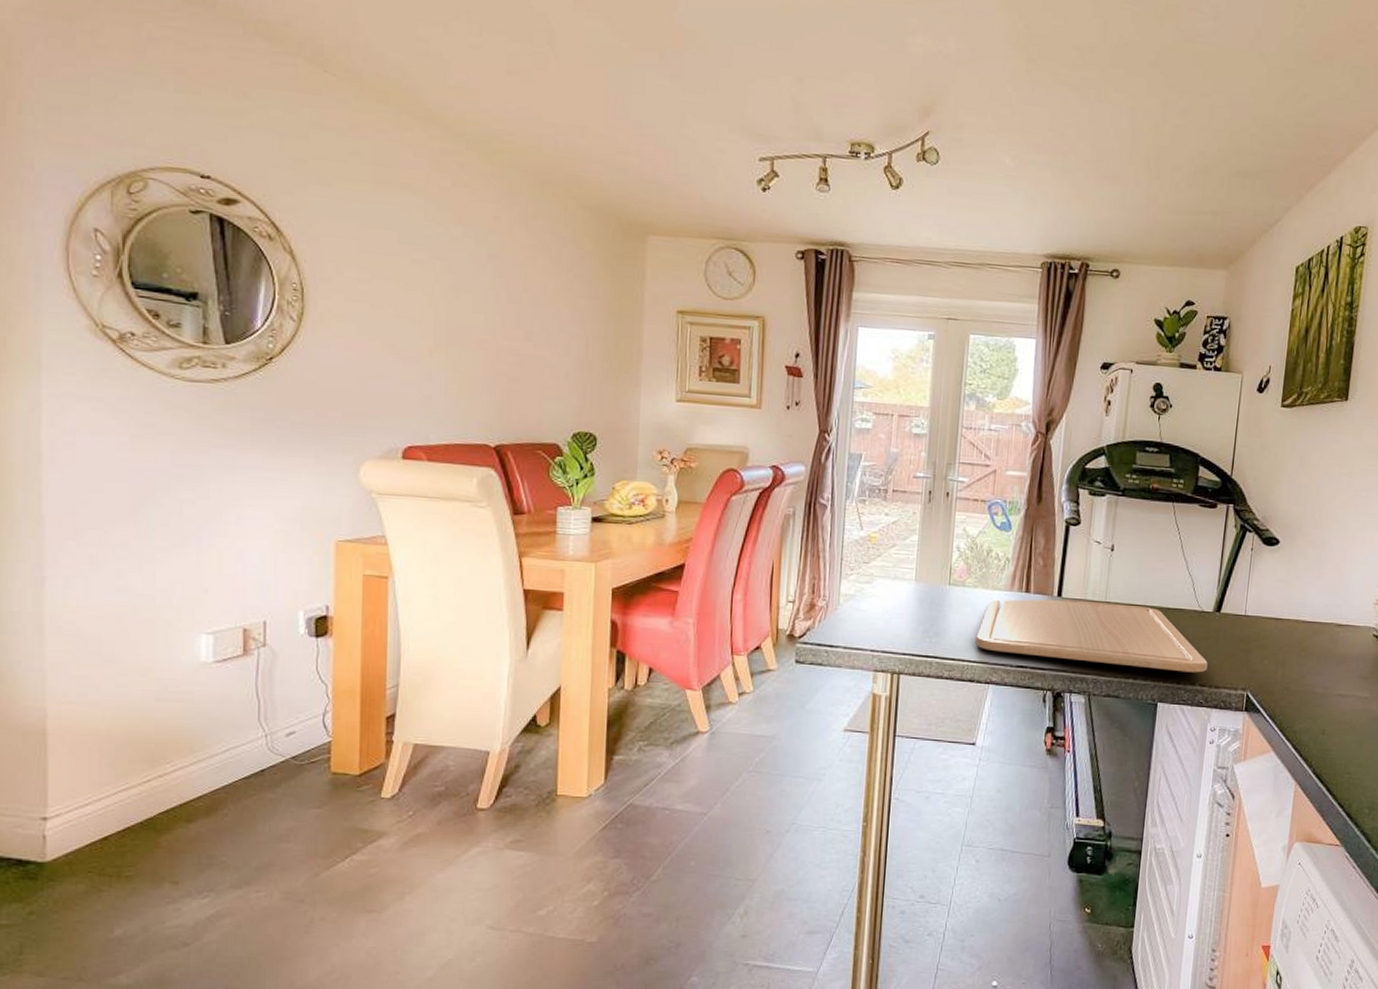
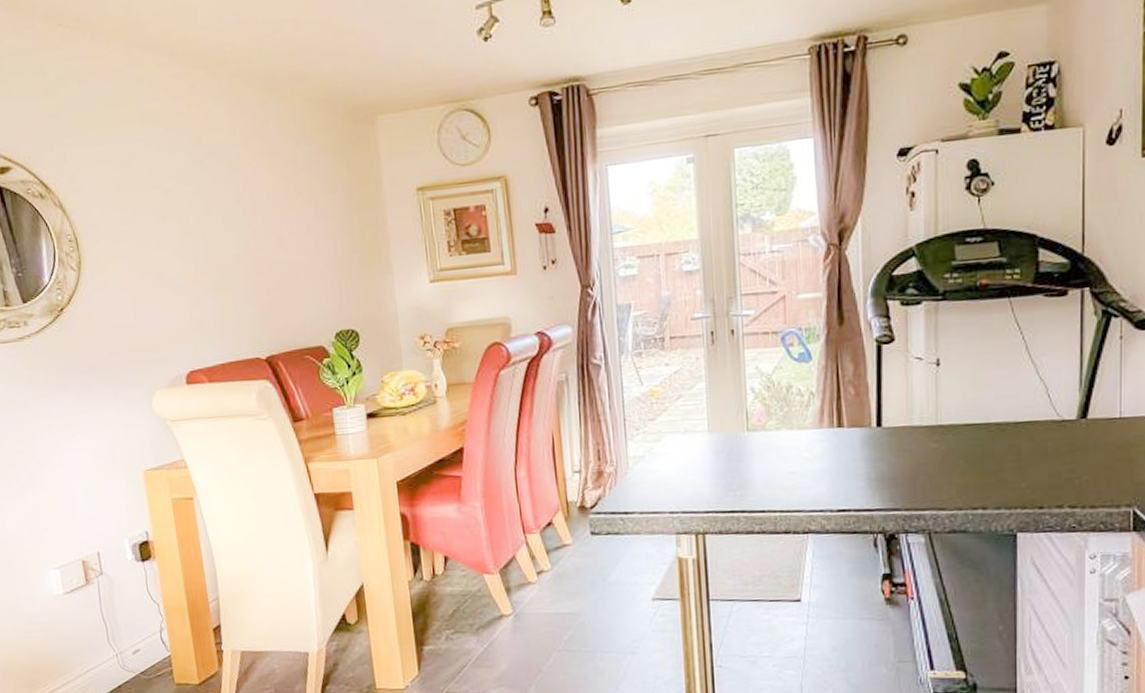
chopping board: present [975,599,1208,673] -> none [786,424,1077,498]

